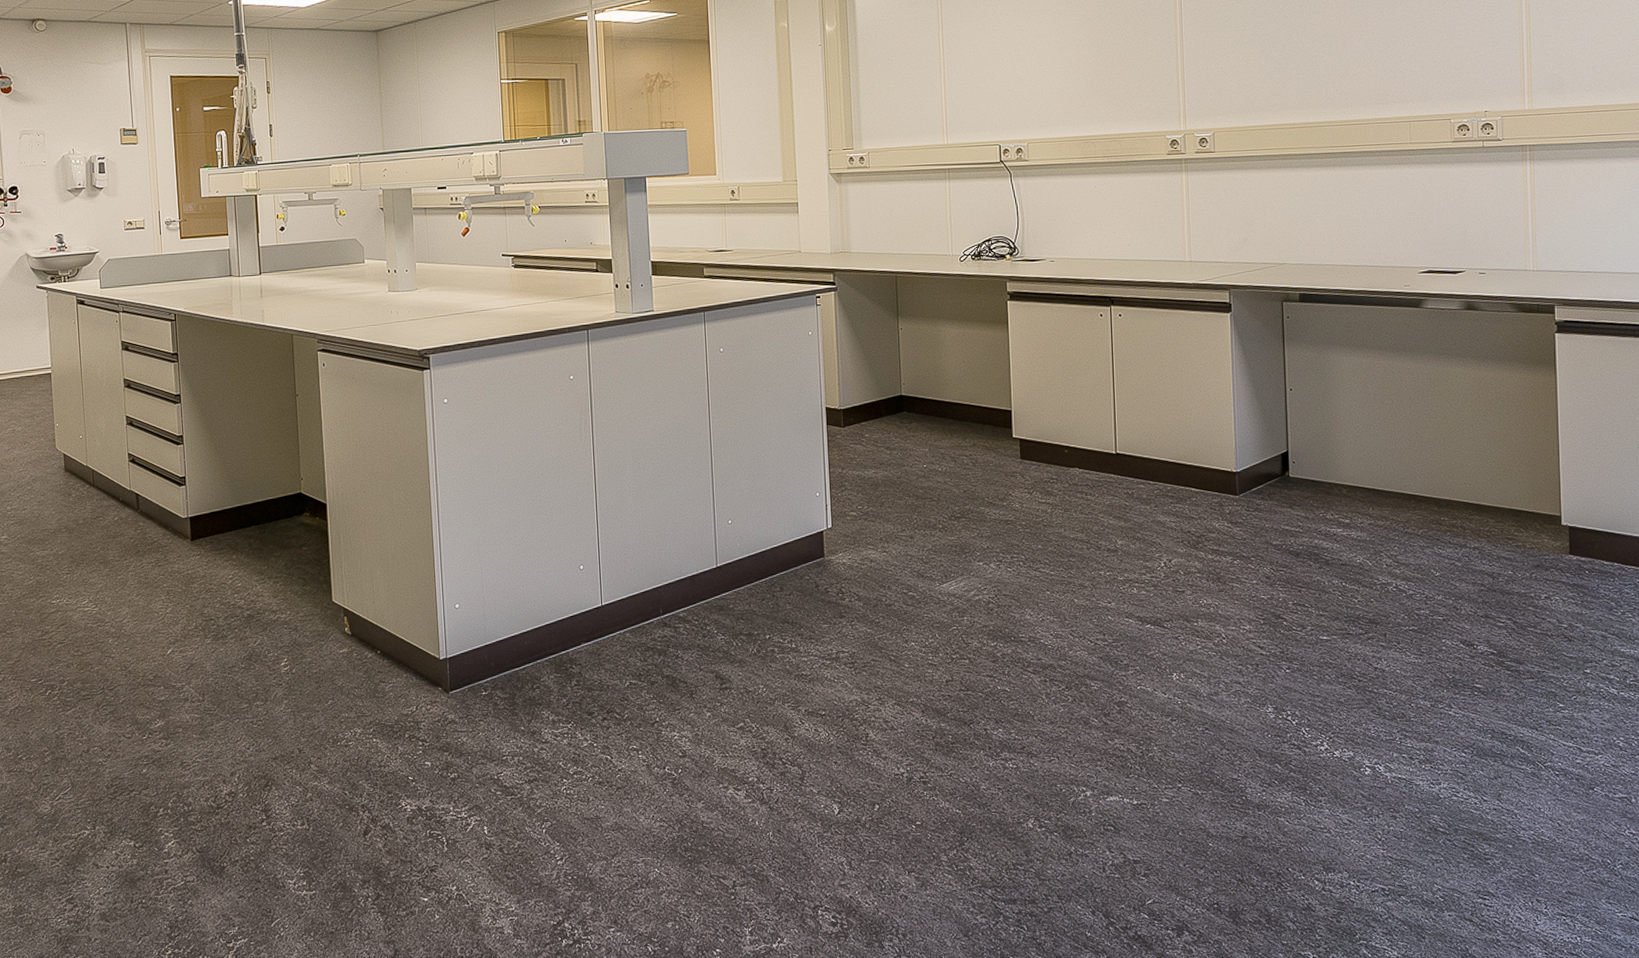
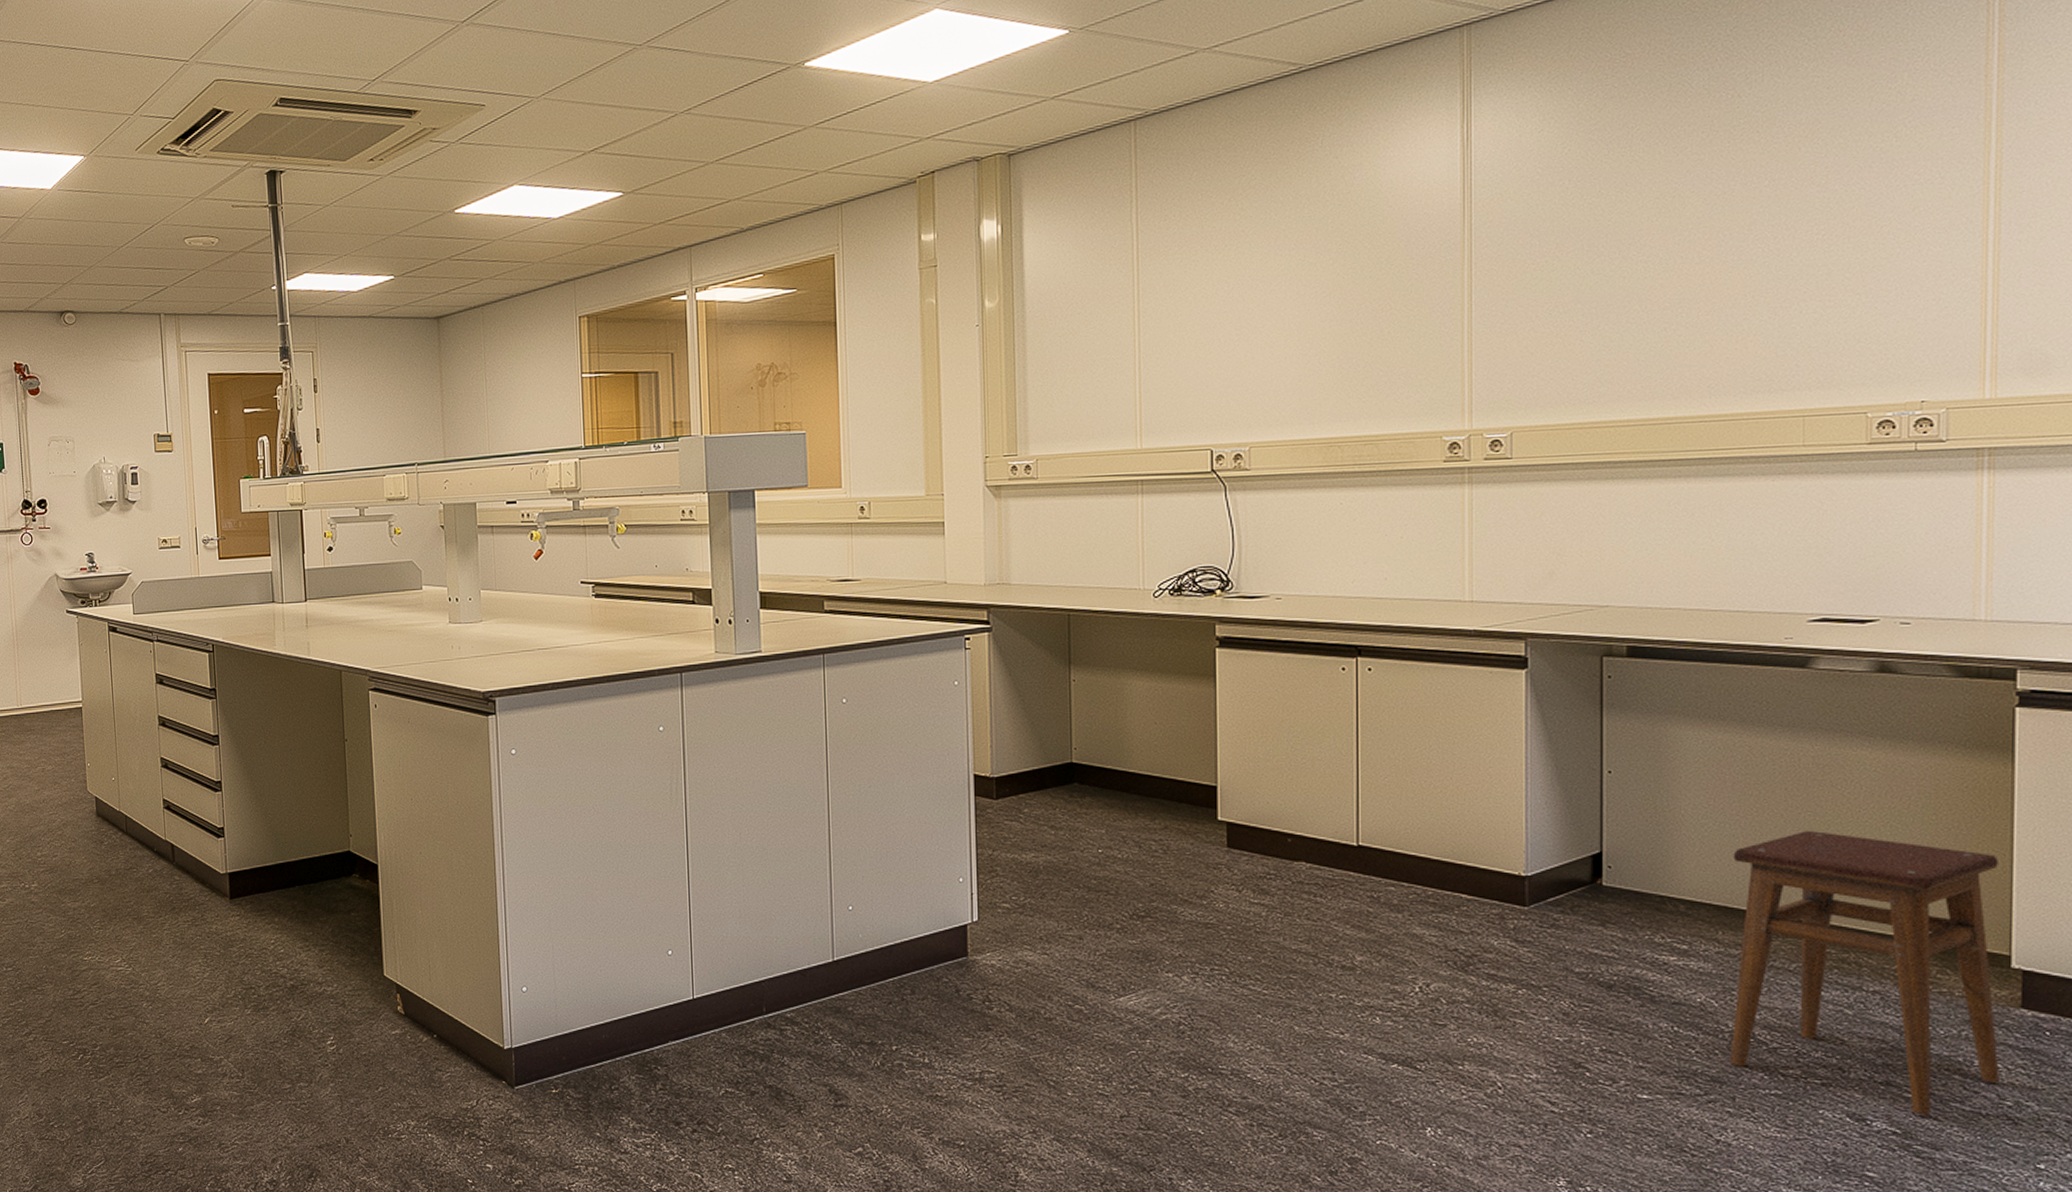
stool: none [1377,429,1558,639] -> present [1729,831,1999,1115]

